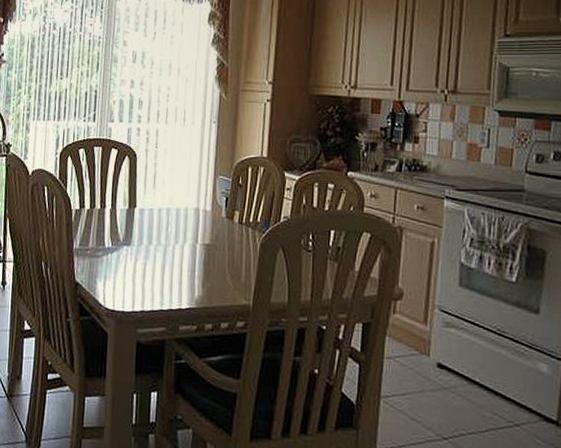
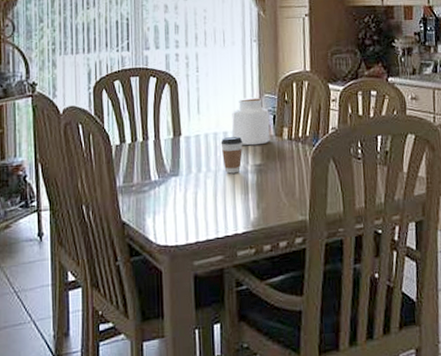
coffee cup: none [172,214,194,250] -> present [220,136,243,174]
jar: none [185,177,222,225] -> present [232,97,271,146]

